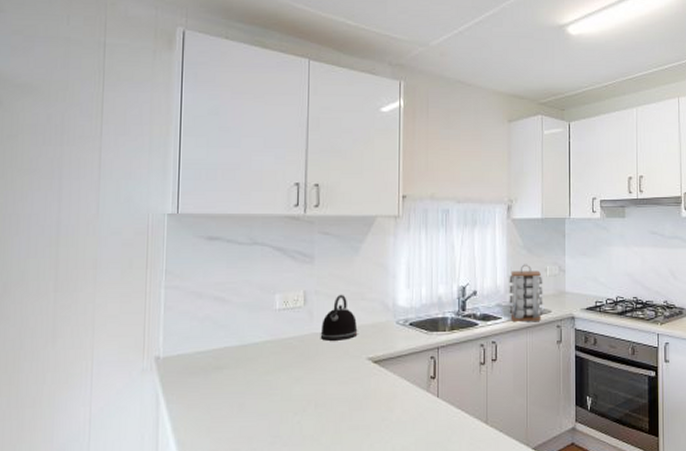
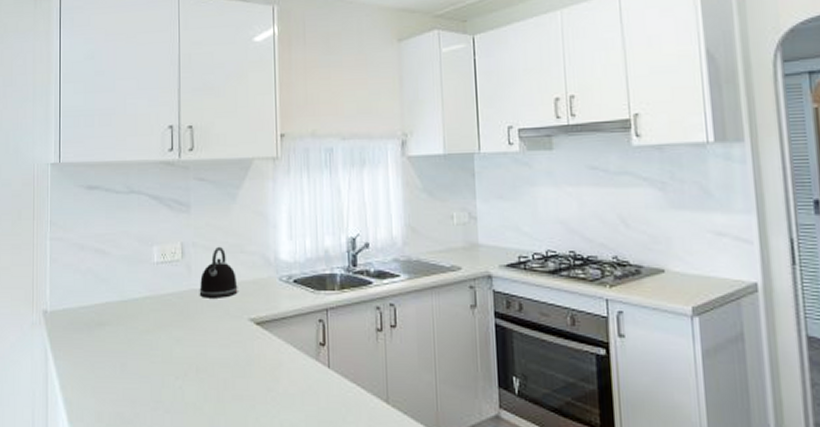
spice rack: present [509,264,543,322] -> none [407,210,452,281]

